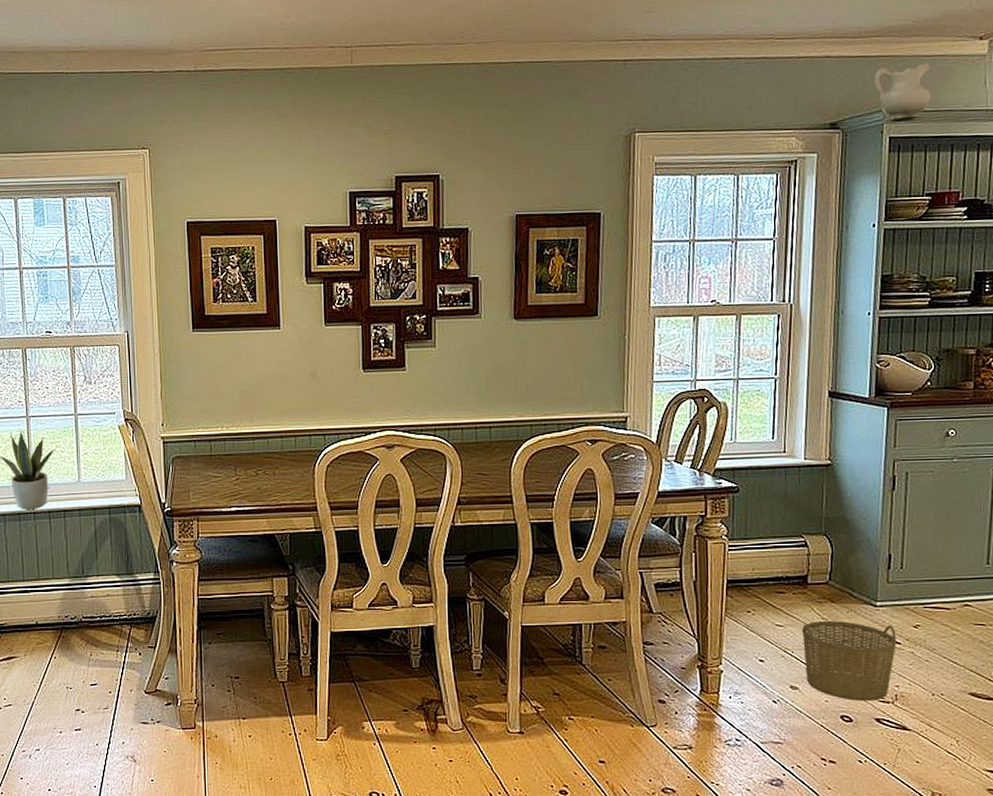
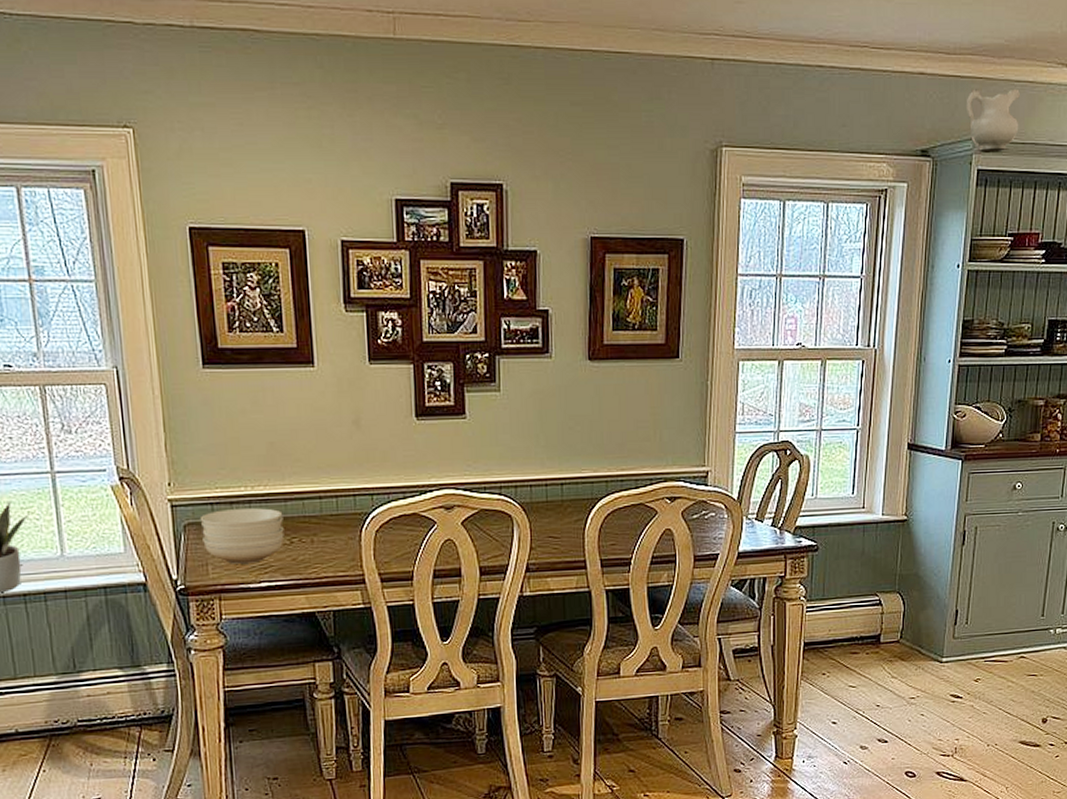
bowl: none [185,445,252,491] -> present [200,508,285,564]
basket: present [801,620,896,701] -> none [872,678,959,756]

